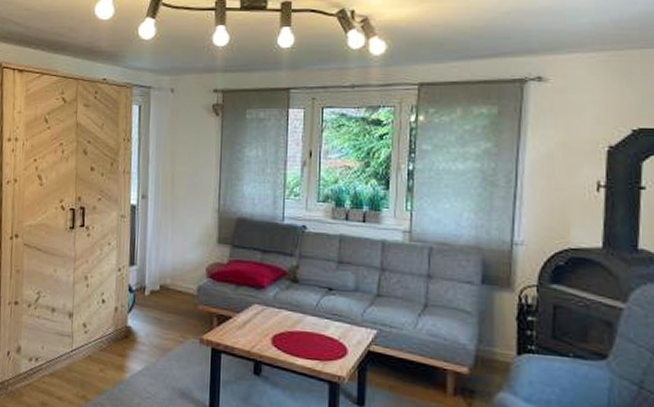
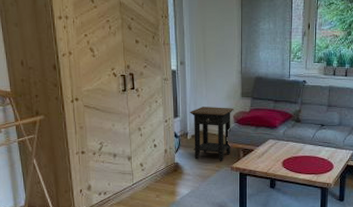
side table: none [150,253,208,330] -> present [190,107,234,161]

